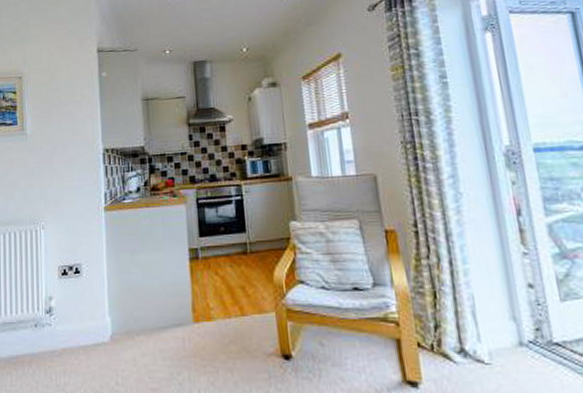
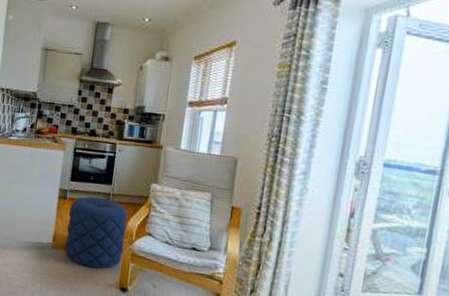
pouf: none [204,249,277,337] -> present [65,196,128,270]

